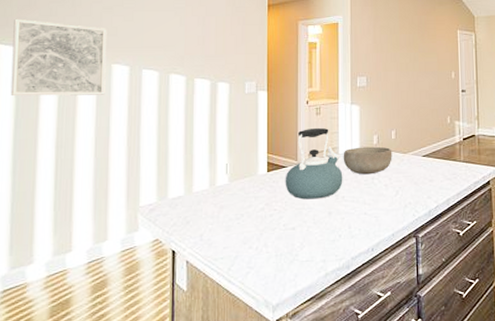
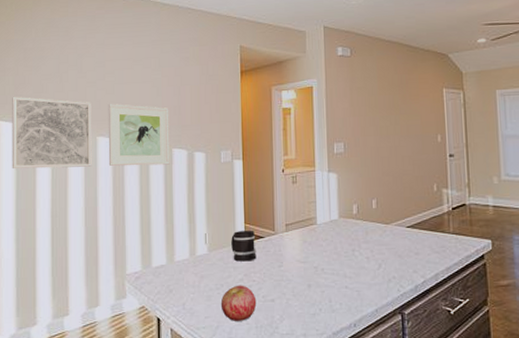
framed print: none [124,30,192,95] -> present [108,103,170,166]
apple: none [240,214,277,251] -> present [220,285,257,321]
mug: none [253,160,278,191] -> present [231,230,257,262]
kettle: present [285,127,343,200] -> none [263,196,322,271]
bowl: present [343,146,392,175] -> none [321,216,374,246]

